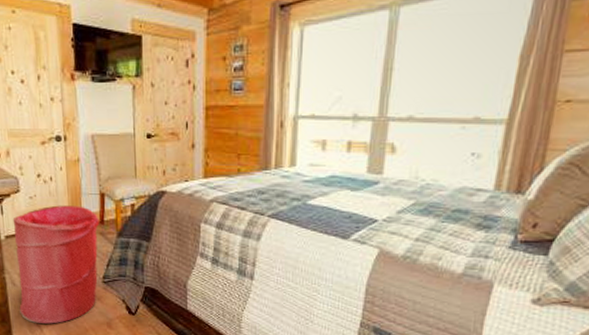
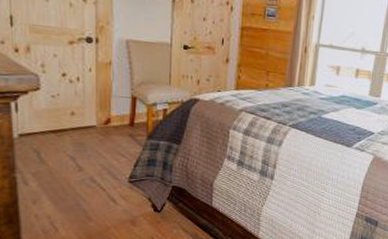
laundry hamper: present [12,205,100,324] -> none [29,105,130,223]

